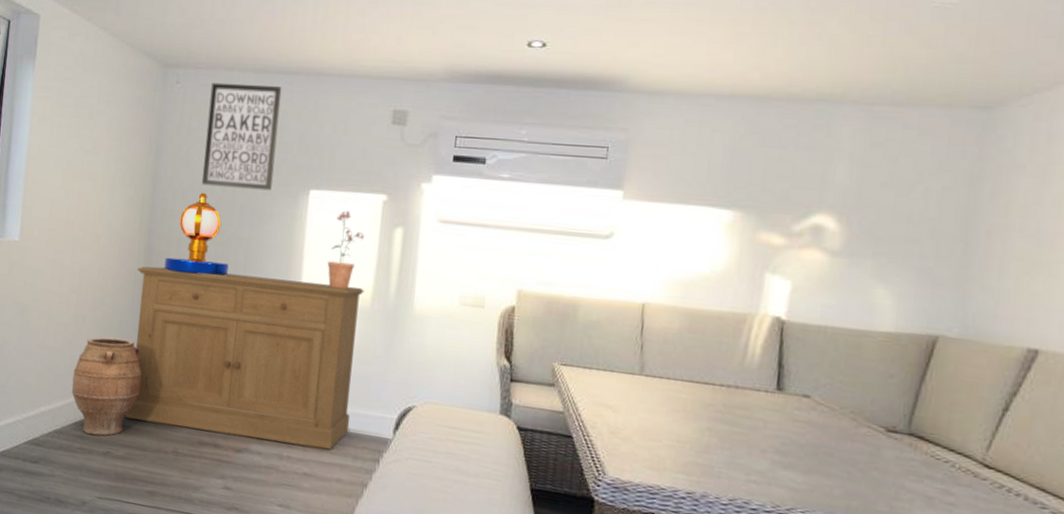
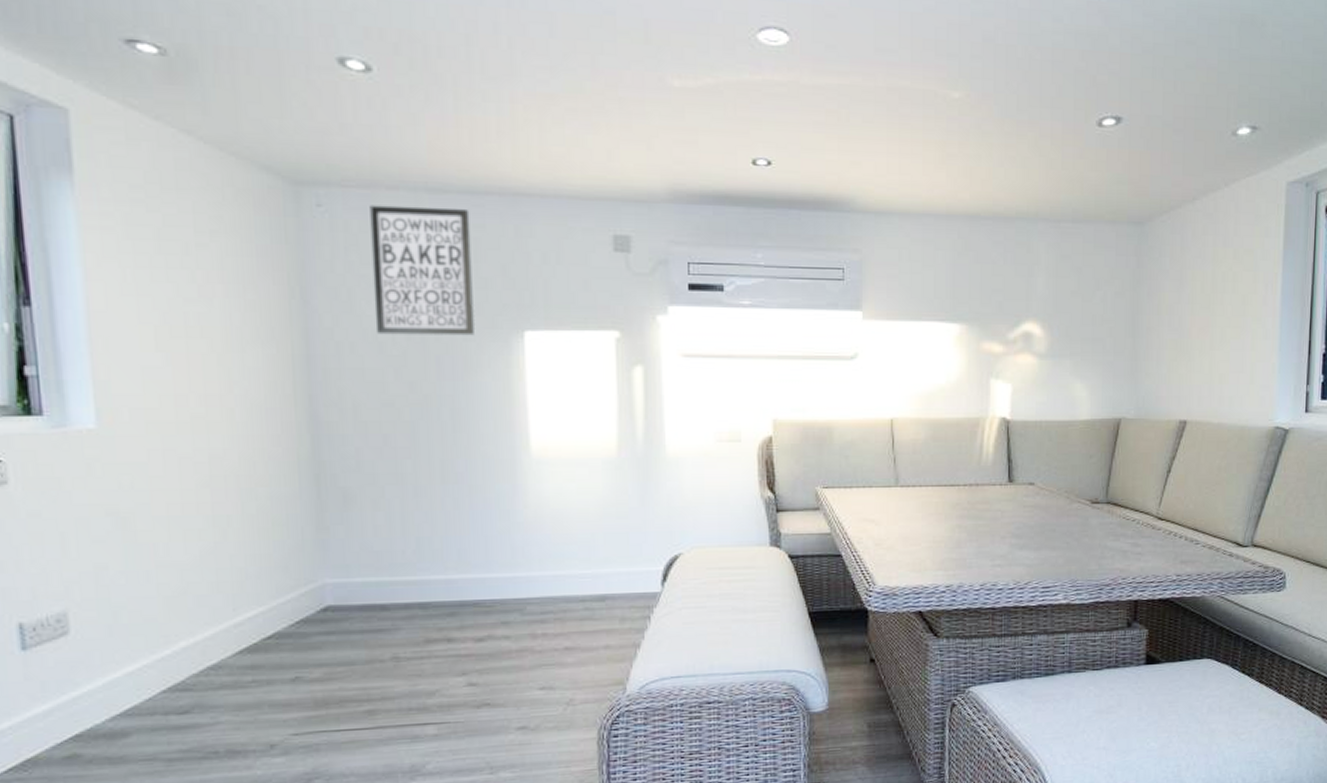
vase: present [71,337,142,436] -> none [224,536,332,662]
sideboard: present [124,266,364,450] -> none [300,436,611,631]
table lamp: present [164,192,229,276] -> none [339,343,432,444]
potted plant: present [327,210,365,289] -> none [559,351,599,441]

